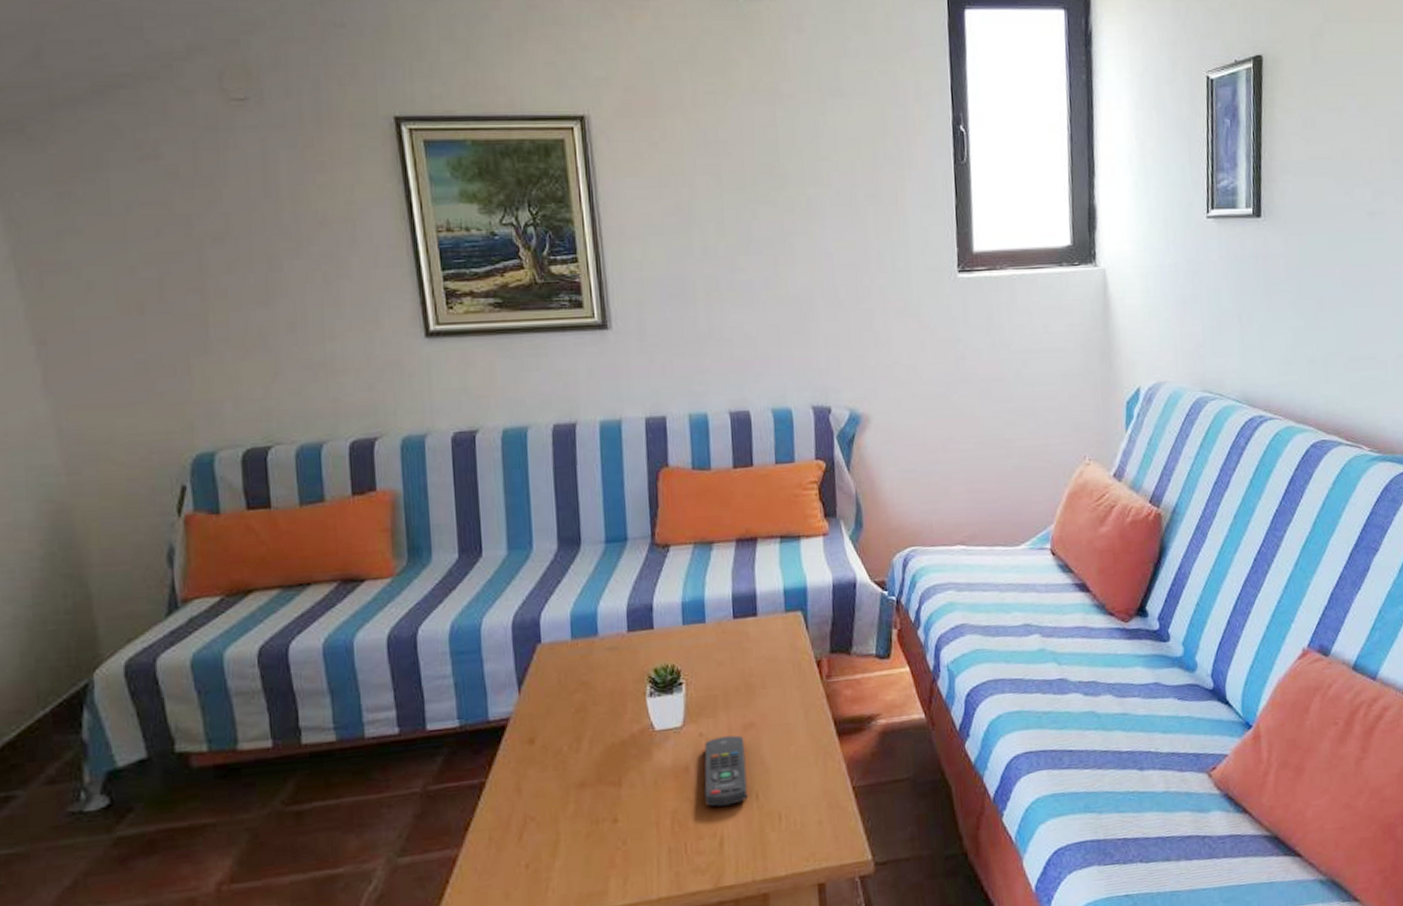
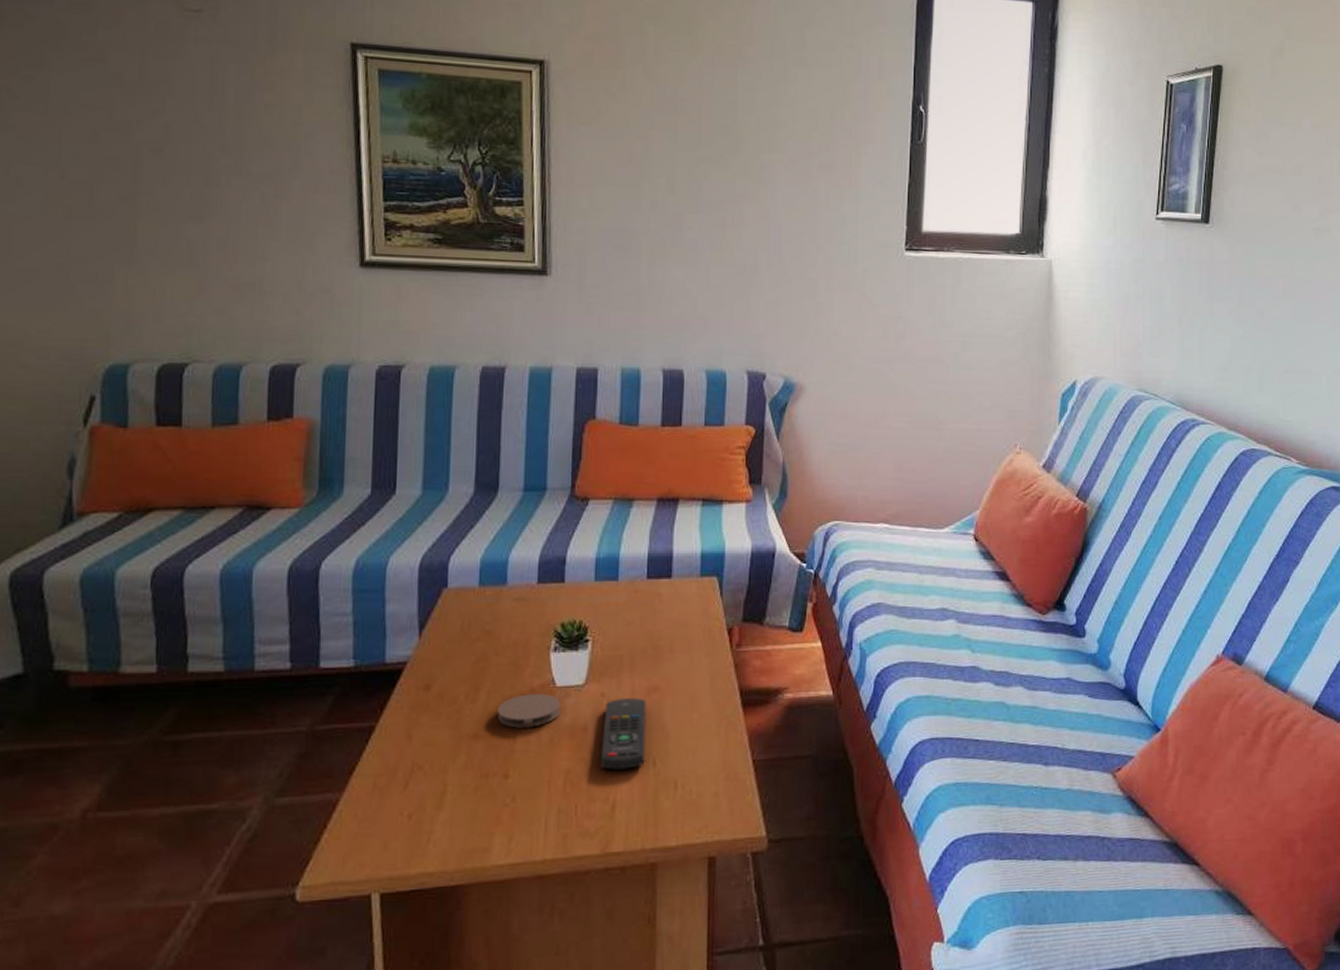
coaster: none [601,738,662,774] -> present [497,693,561,728]

